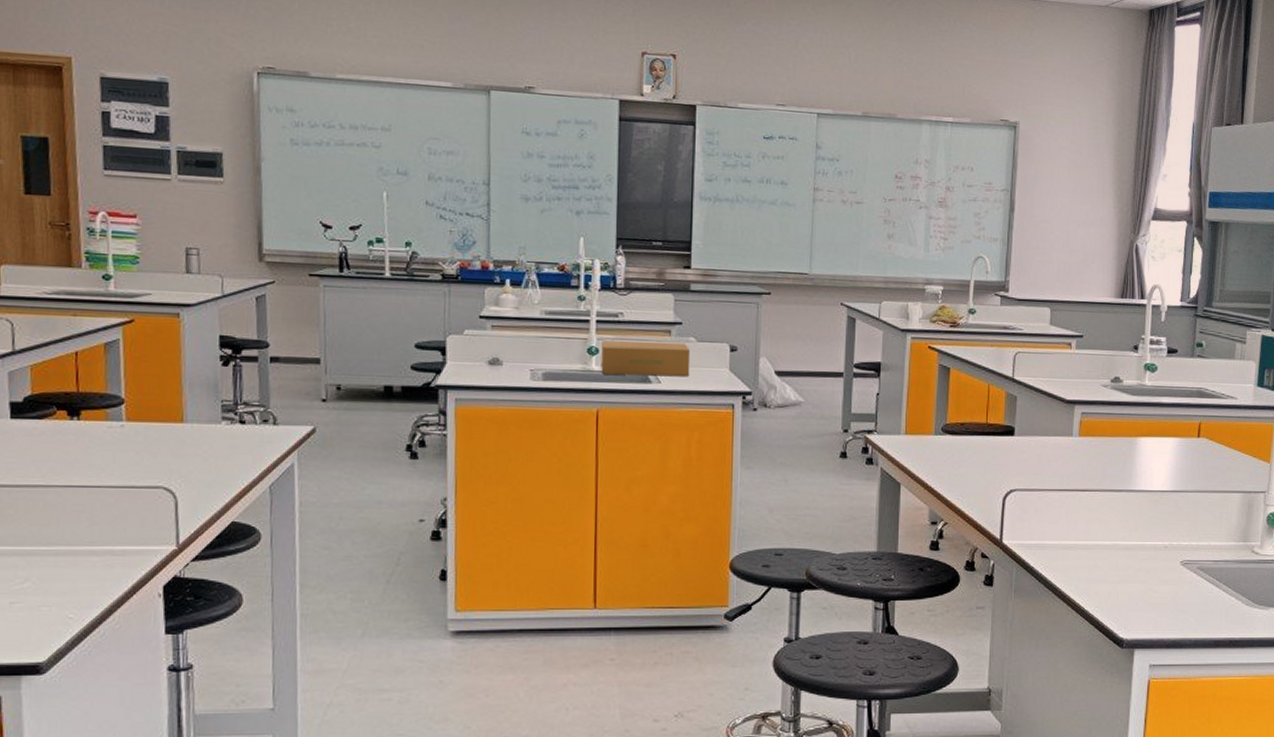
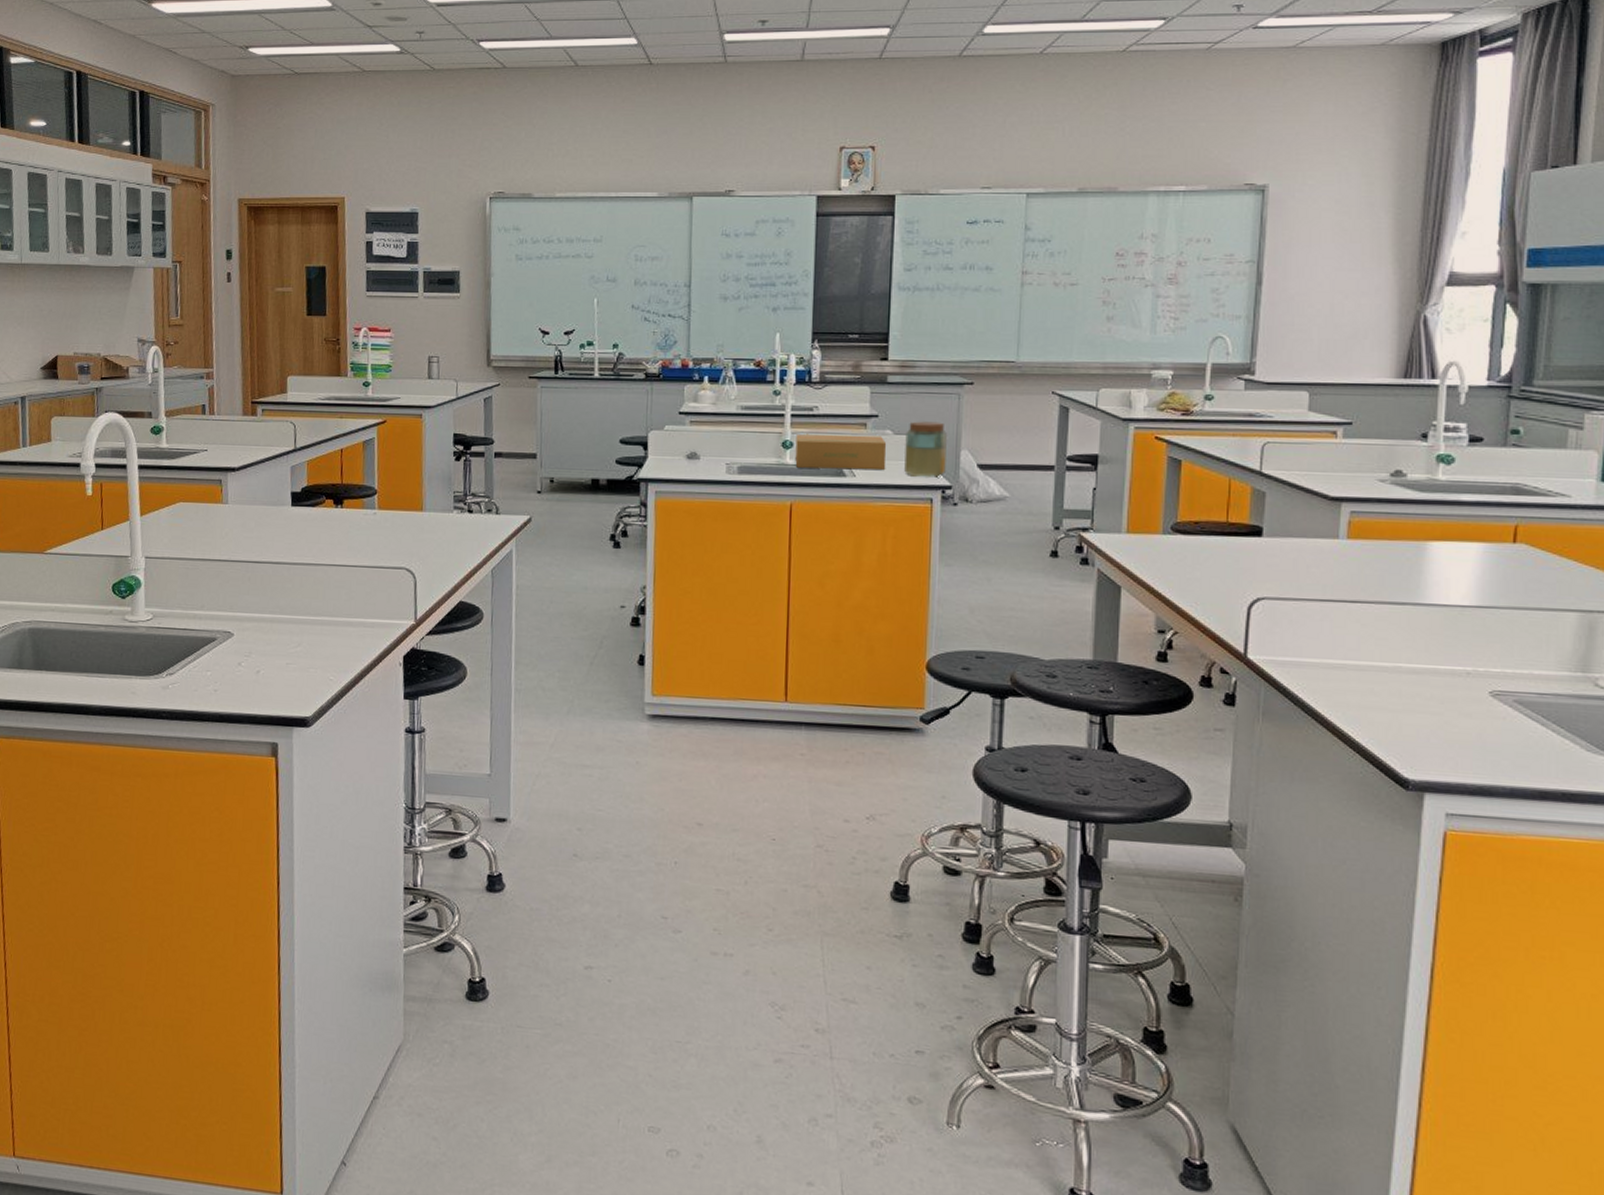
peanut butter: none [707,329,747,385] -> present [904,421,947,478]

